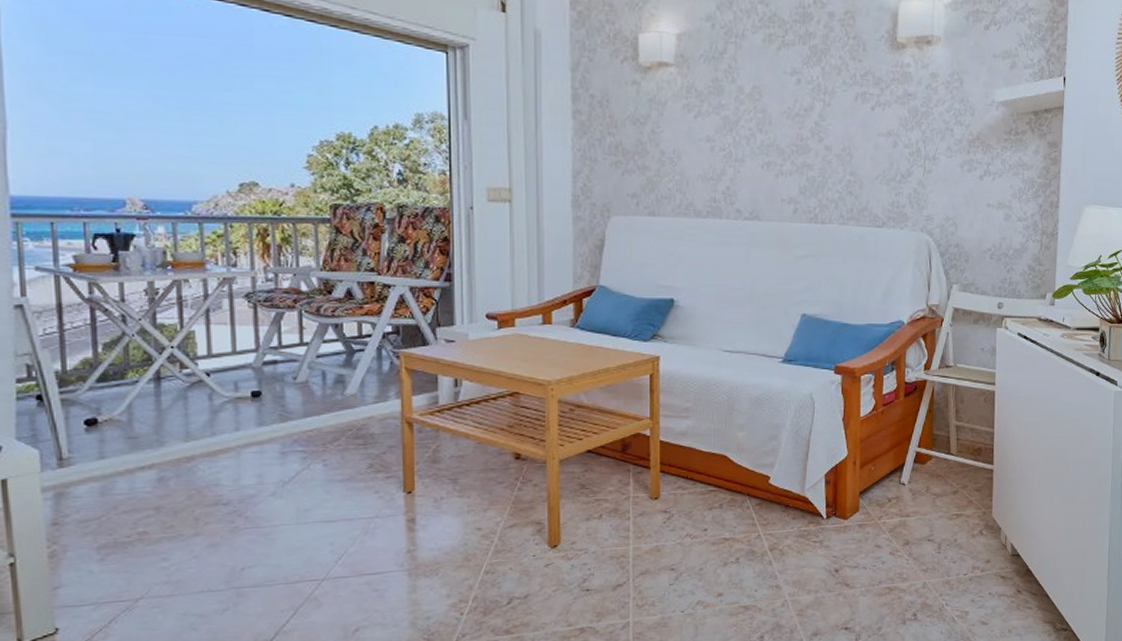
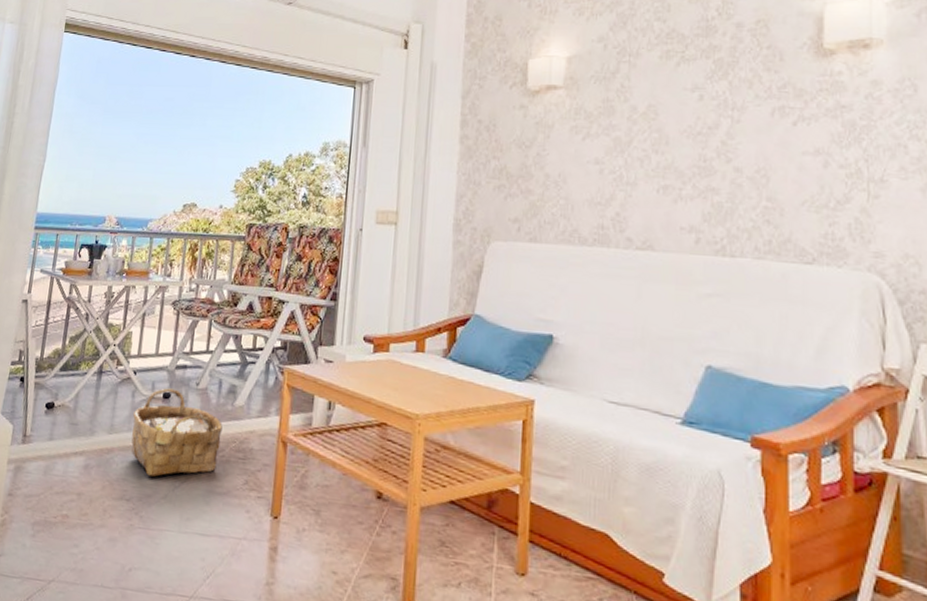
woven basket: none [213,386,334,477] -> present [130,388,223,477]

